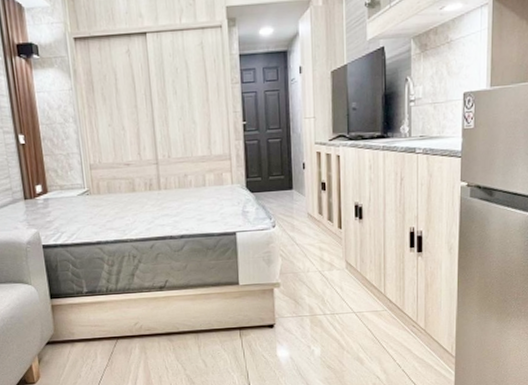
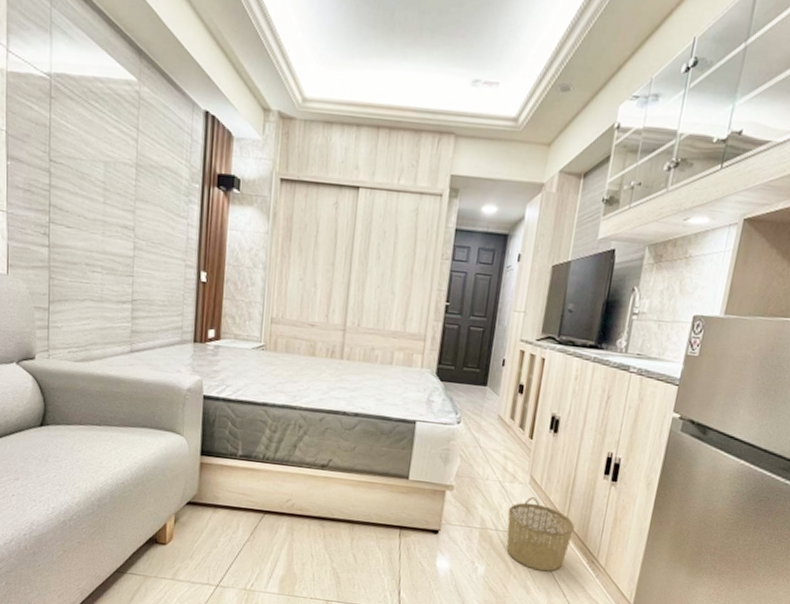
basket: none [331,279,392,343] -> present [506,497,575,572]

